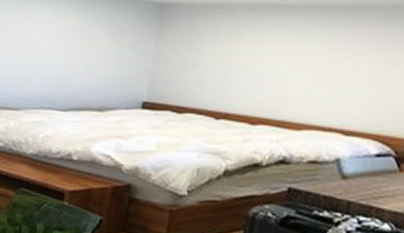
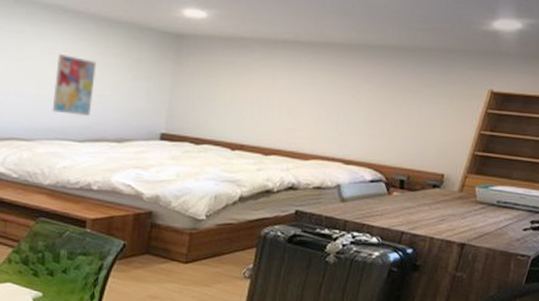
wall art: none [40,26,84,85] -> present [52,53,97,116]

